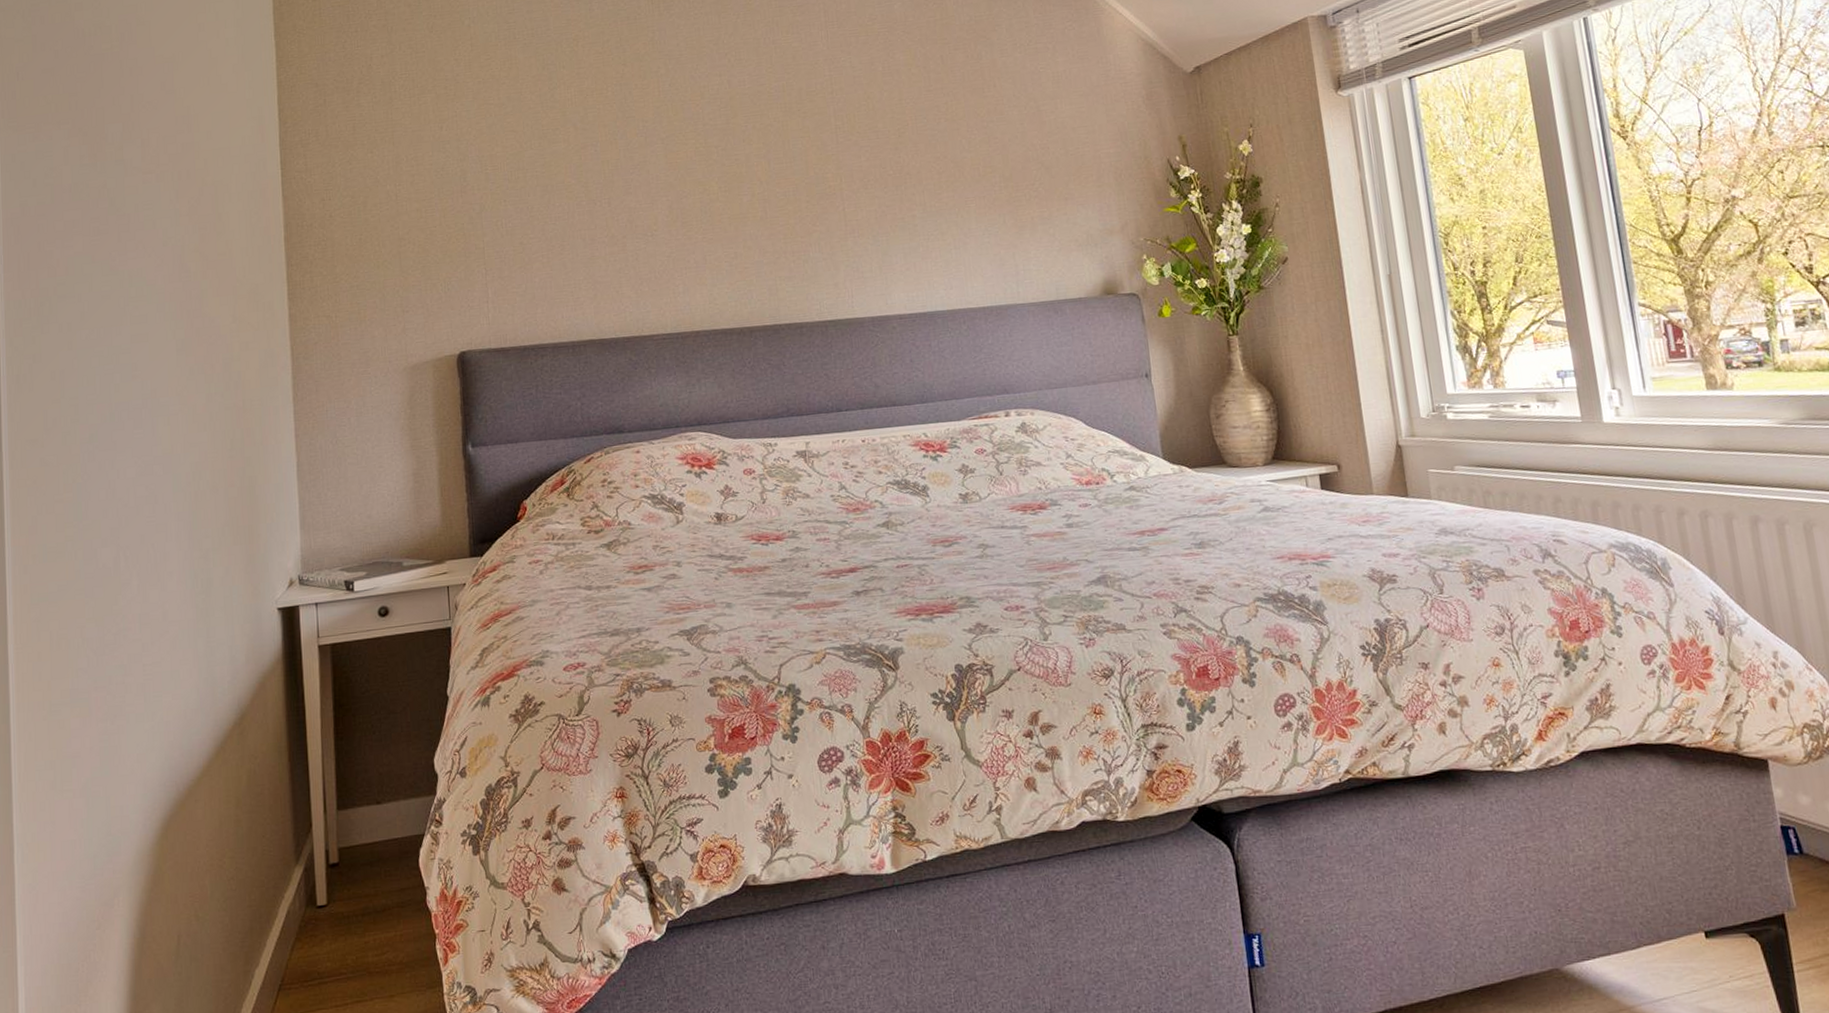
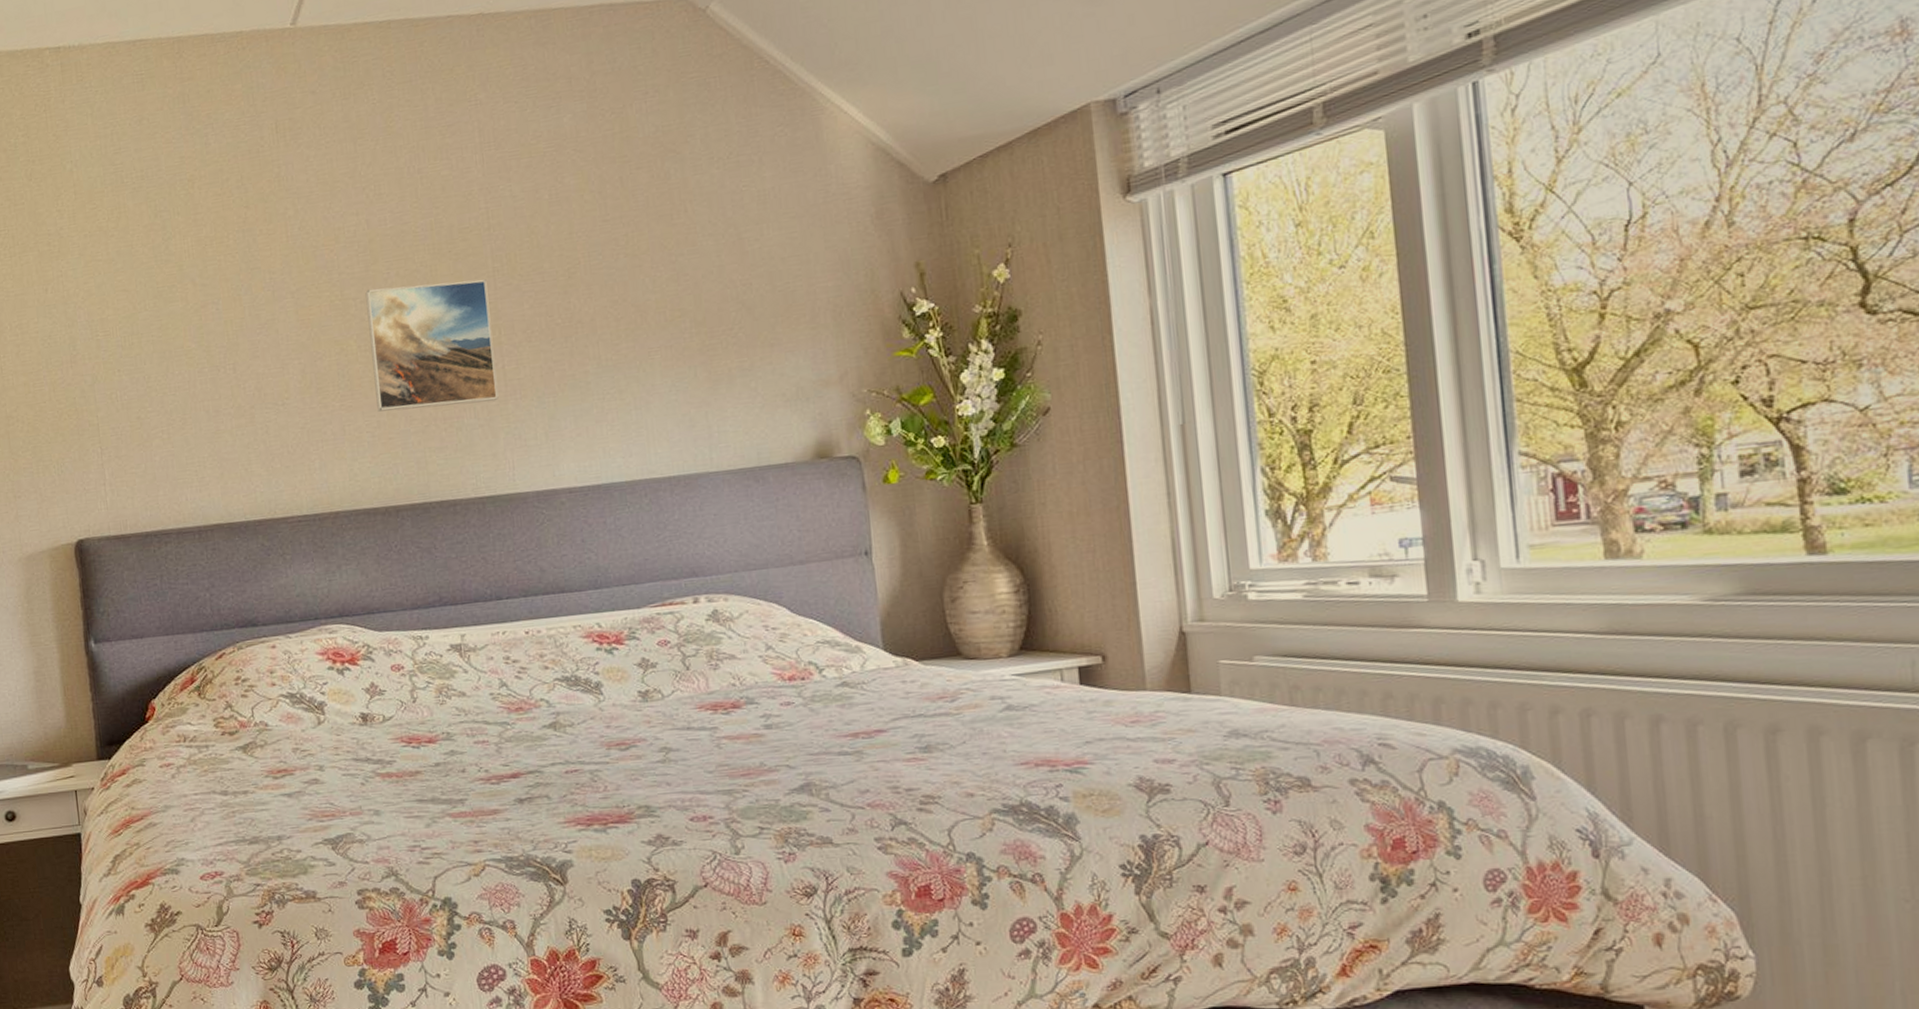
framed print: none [726,135,840,244] -> present [365,279,499,412]

